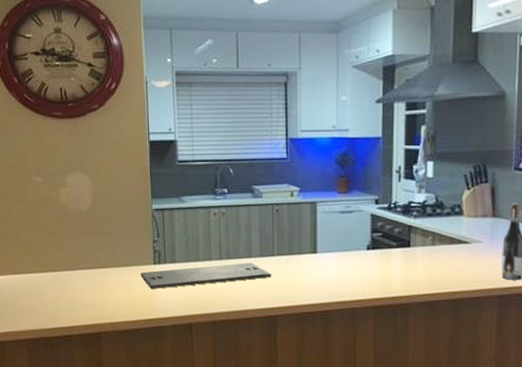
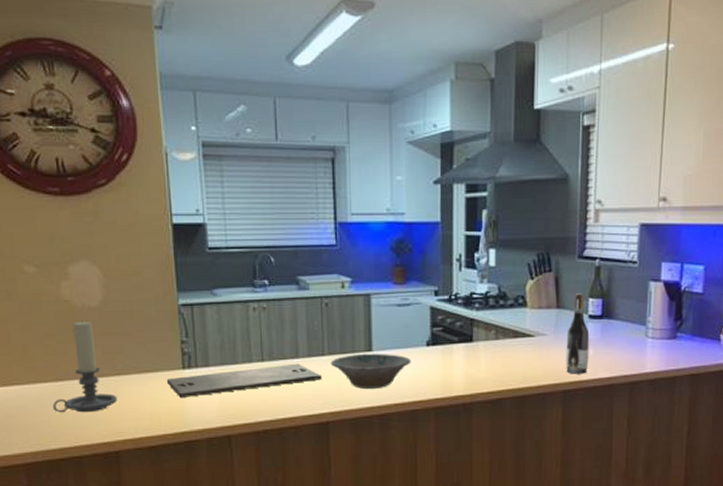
candle holder: none [50,222,100,299] -> present [53,321,117,413]
bowl: none [279,255,353,288] -> present [330,353,411,390]

